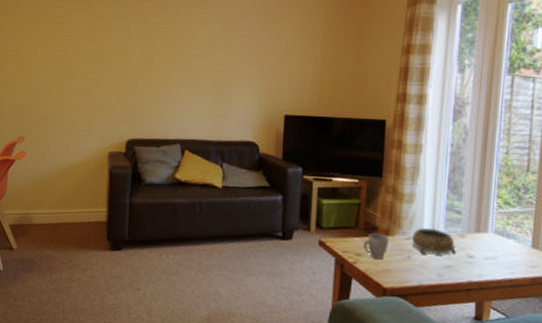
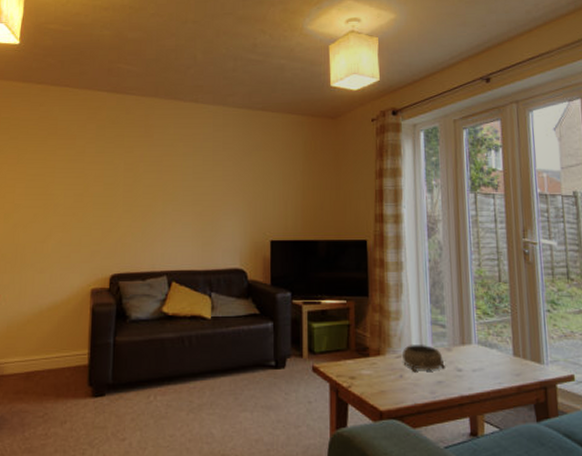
mug: present [363,232,390,259] -> none [356,353,381,381]

